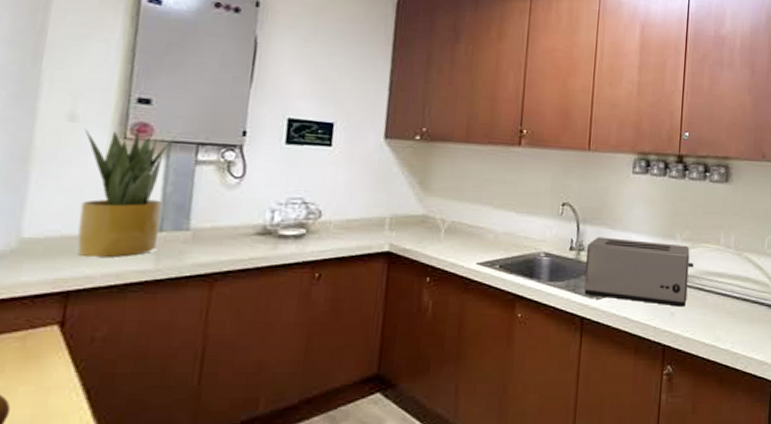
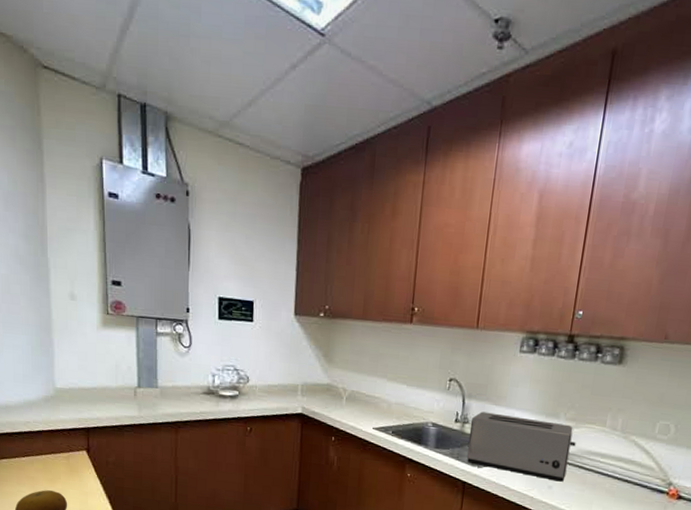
planter: present [77,130,176,258] -> none [82,307,141,406]

